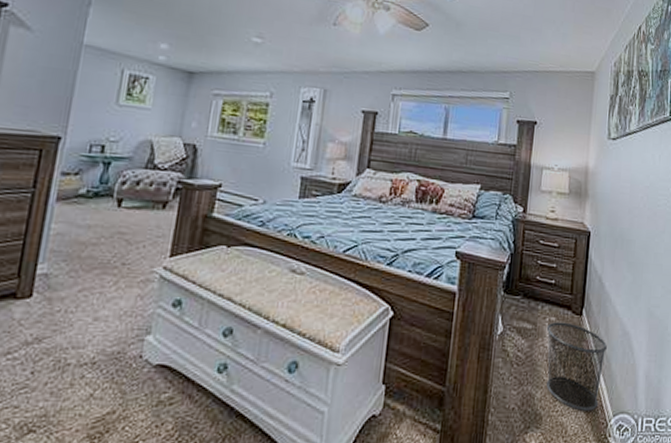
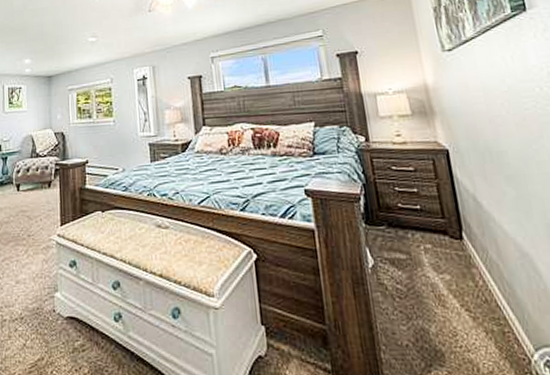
waste bin: present [546,322,607,411] -> none [423,248,512,346]

